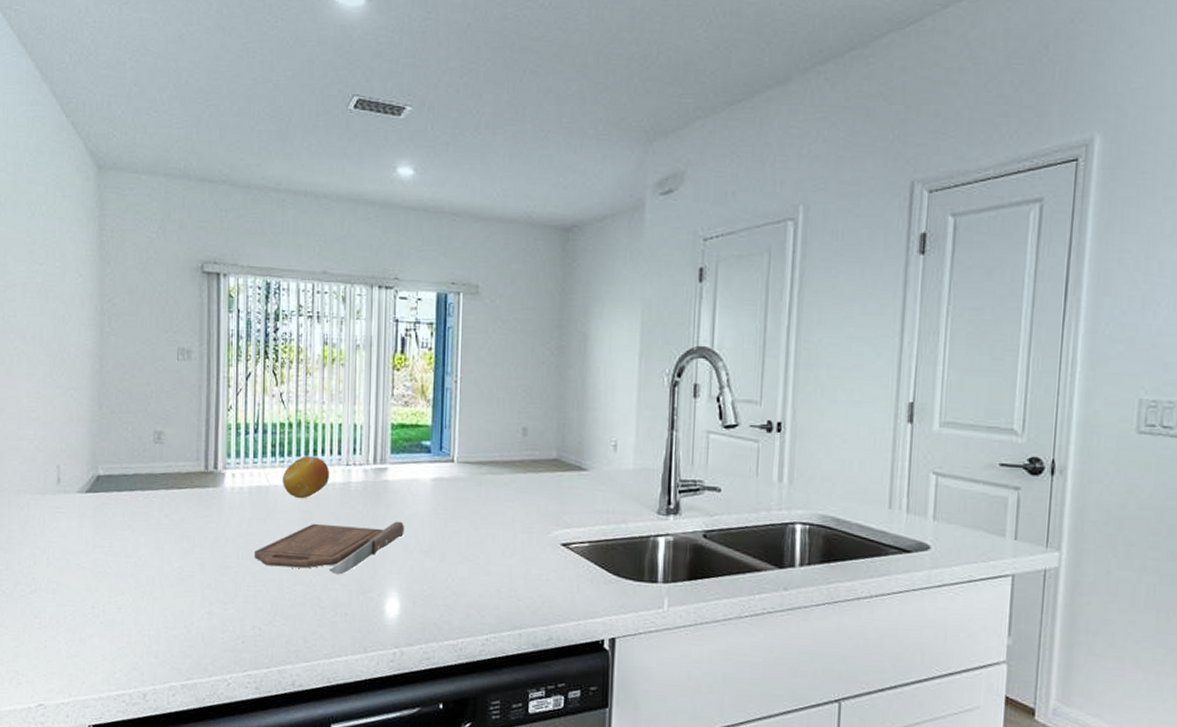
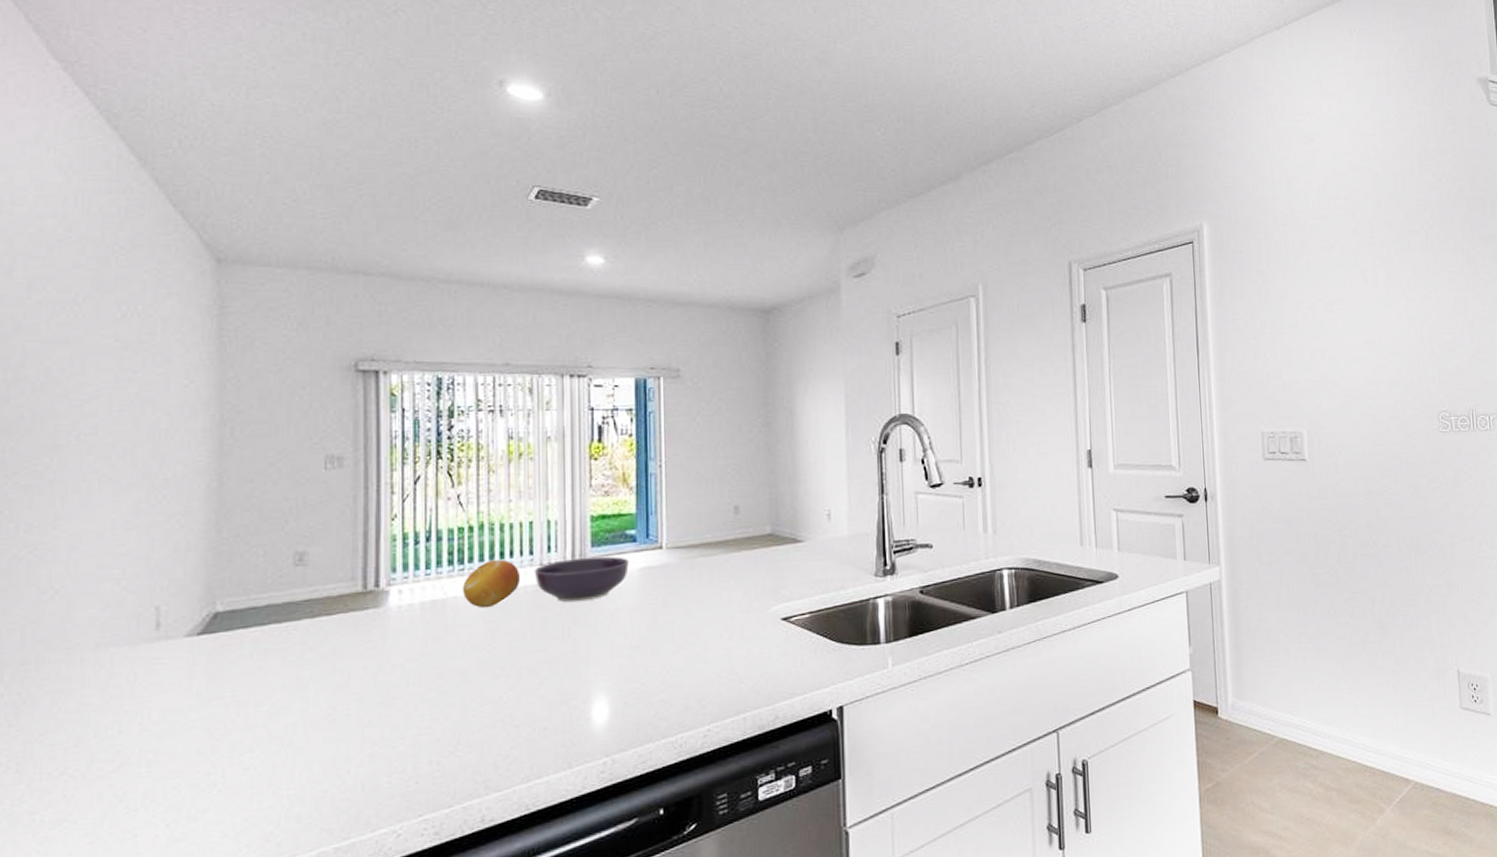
cutting board: present [254,523,384,569] -> none [429,628,587,689]
kitchen knife: present [328,521,404,575] -> none [522,618,610,687]
bowl: none [341,462,423,504] -> present [534,556,629,603]

